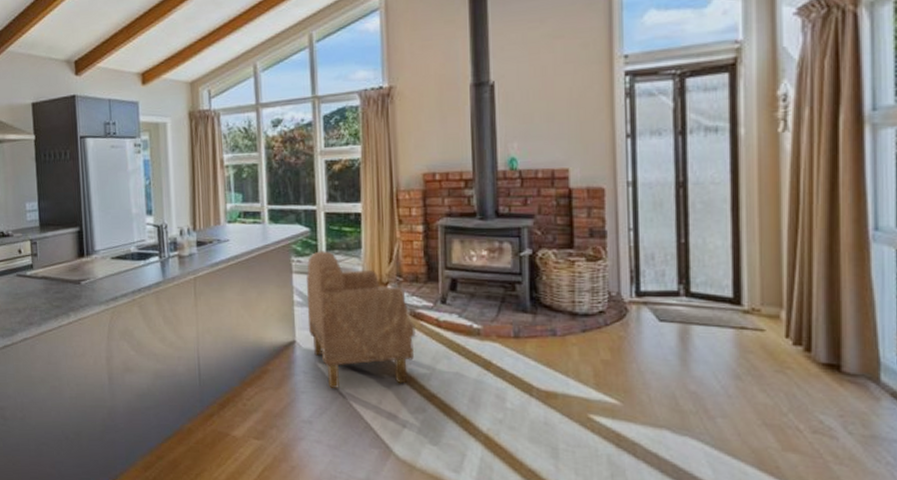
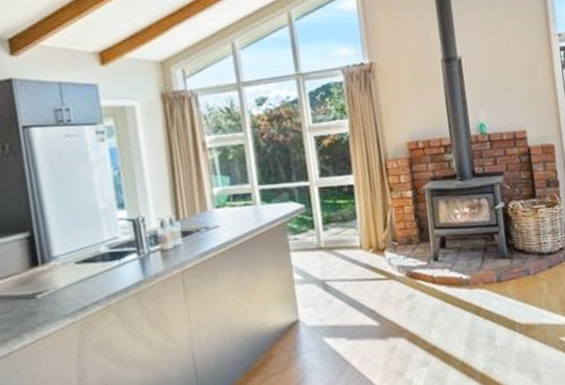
armchair: present [306,251,416,388] -> none [304,225,415,360]

